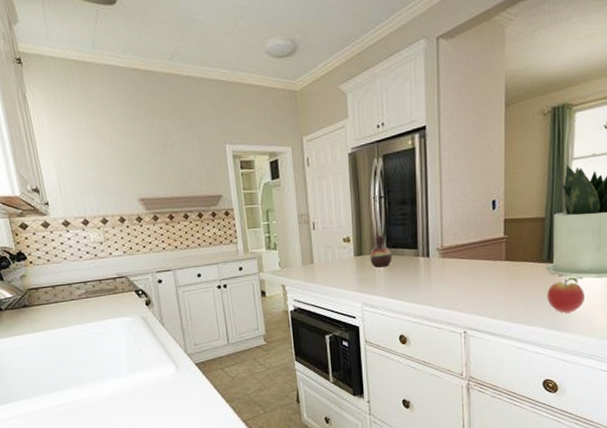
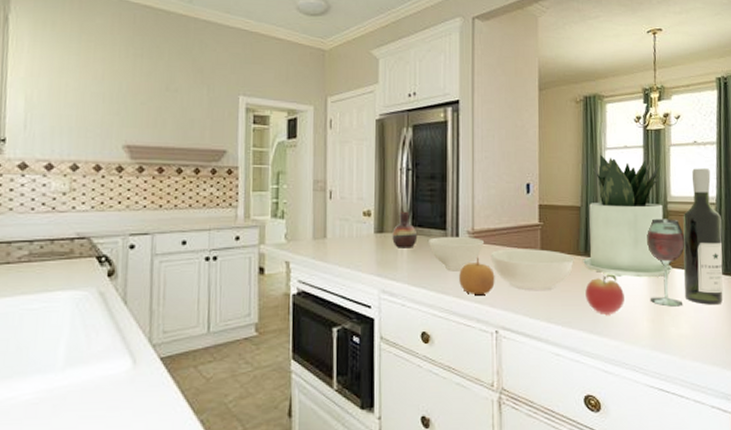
bowl: none [401,253,452,284] -> present [427,237,484,271]
fruit: none [431,270,463,303] -> present [459,257,495,294]
bowl: none [457,259,537,297] -> present [489,249,574,291]

